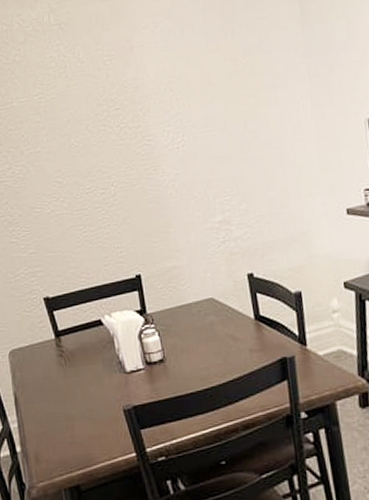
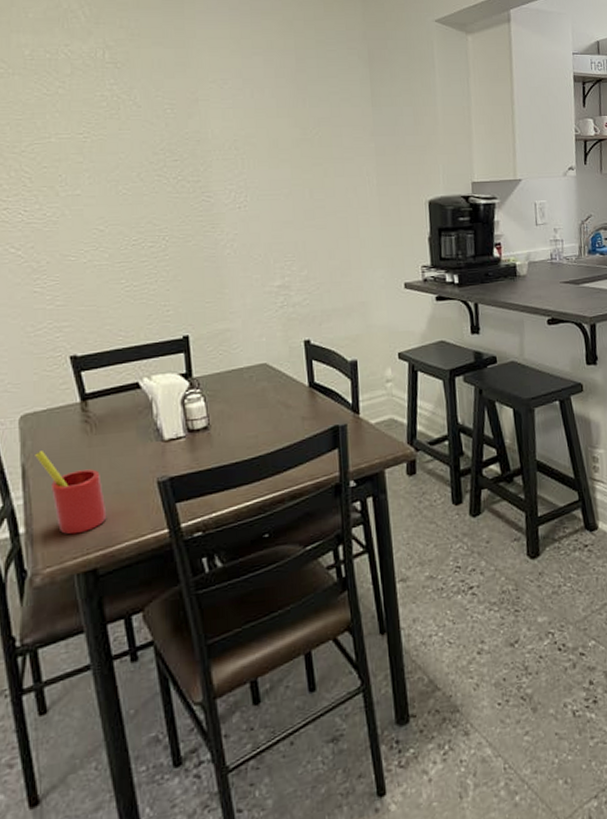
straw: none [23,381,84,455] -> present [35,451,107,535]

